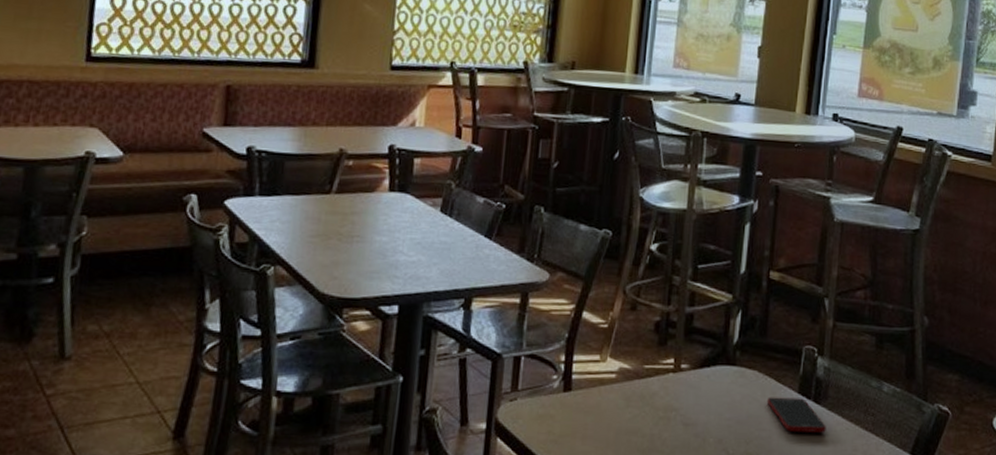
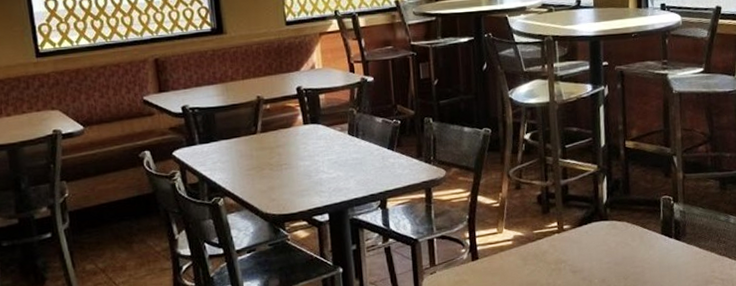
cell phone: present [766,397,826,433] -> none [636,238,688,265]

